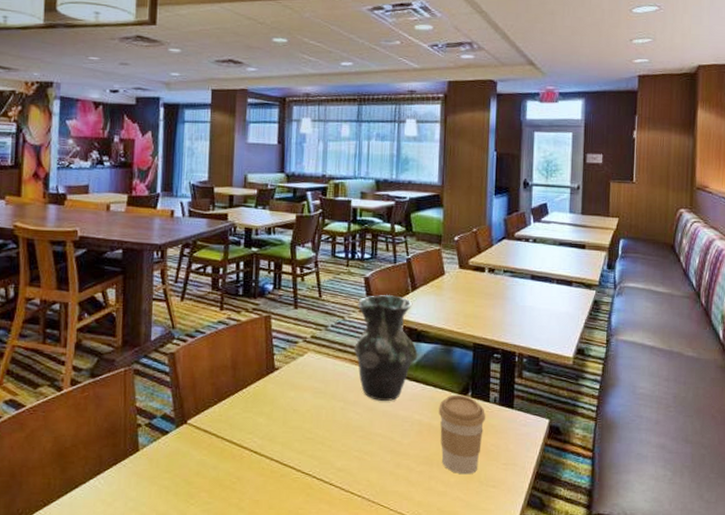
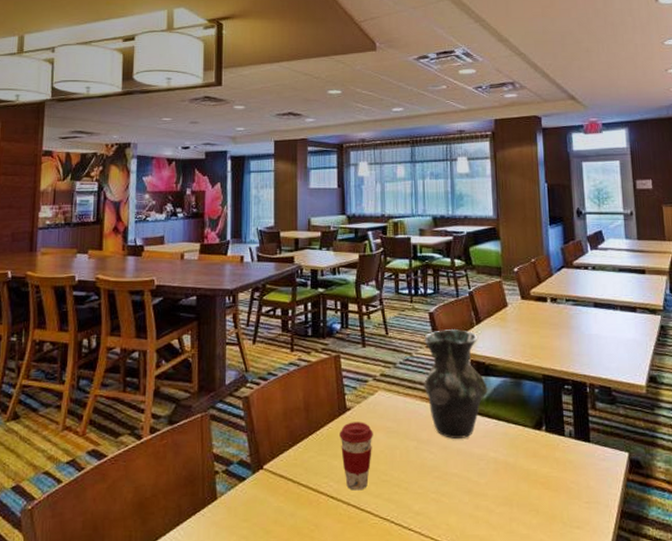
coffee cup: none [266,381,300,447] -> present [340,422,373,491]
coffee cup: present [438,394,486,475] -> none [513,429,563,515]

